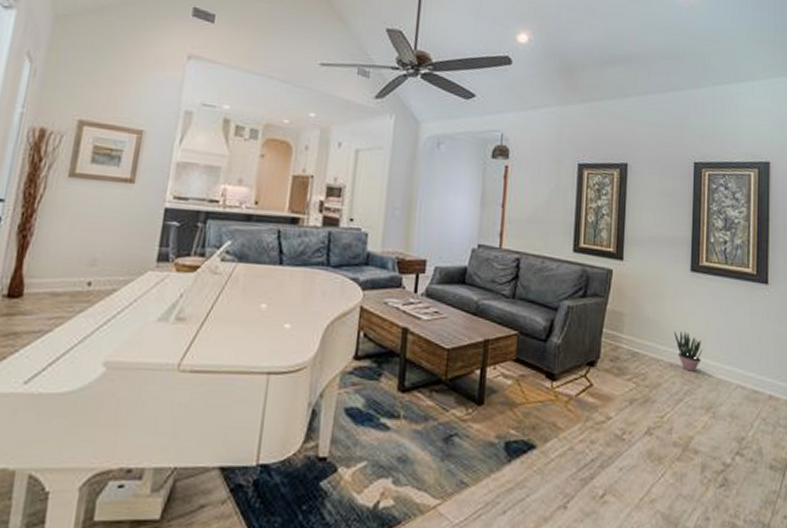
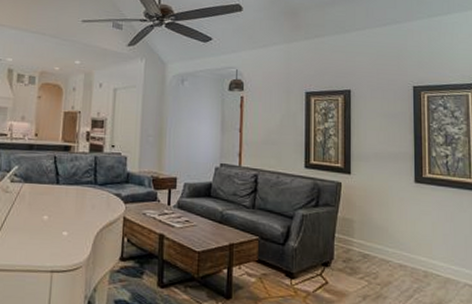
potted plant: present [673,330,703,372] -> none [401,235,430,271]

